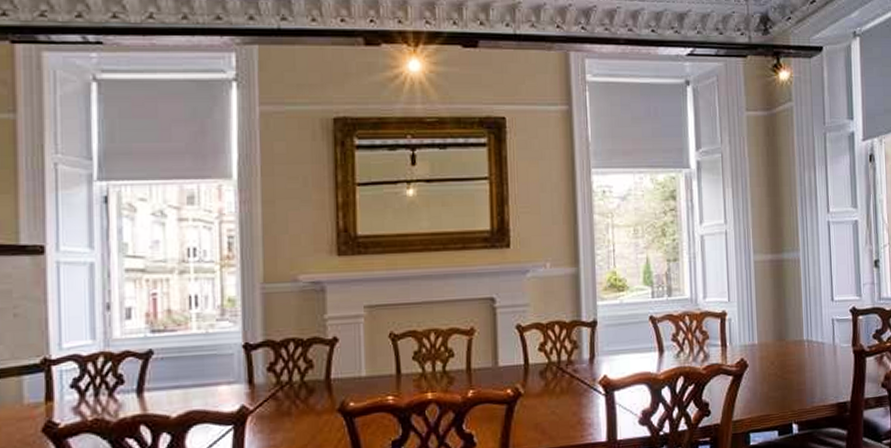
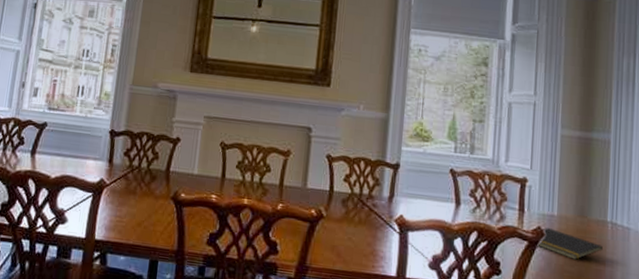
notepad: none [741,358,802,385] -> present [536,228,603,260]

